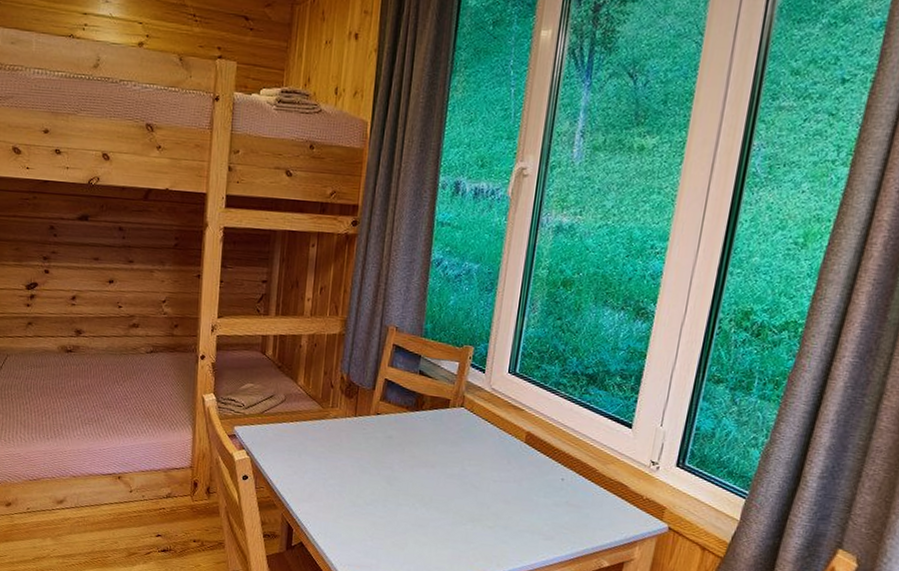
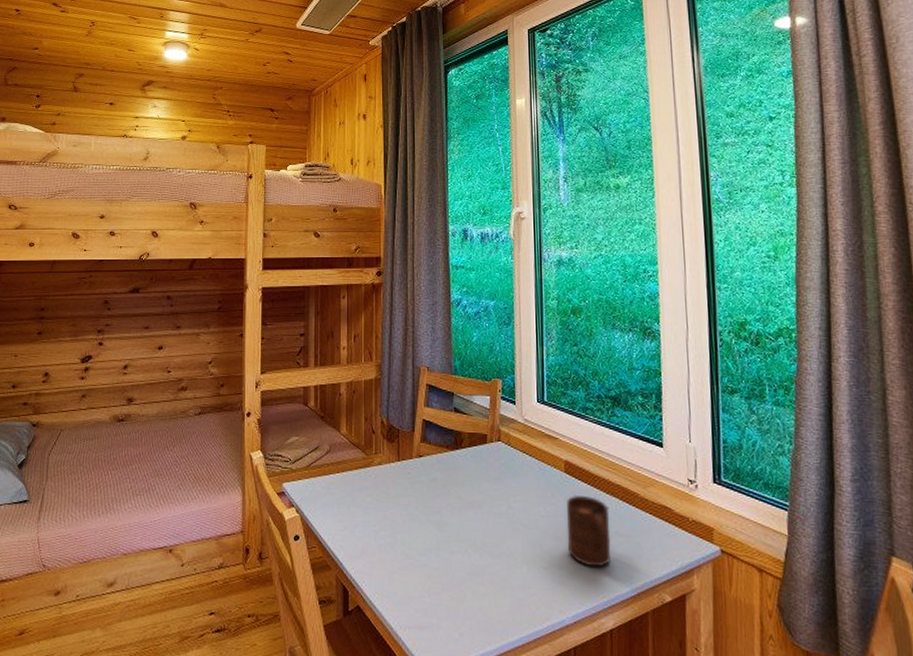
cup: none [515,464,564,531] -> present [566,494,611,567]

